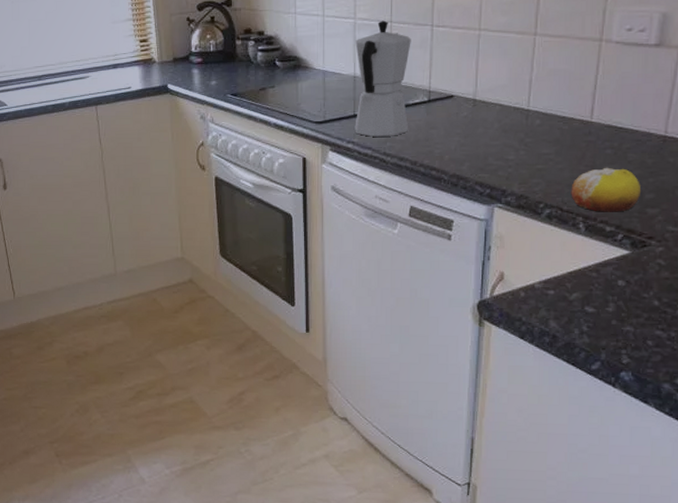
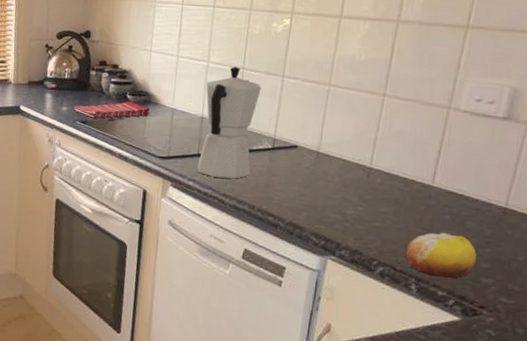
dish towel: none [222,69,300,89] -> present [73,102,150,119]

